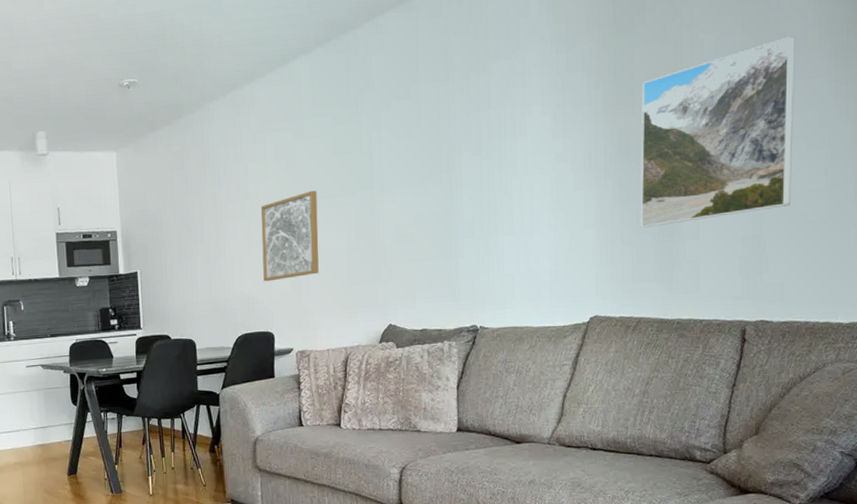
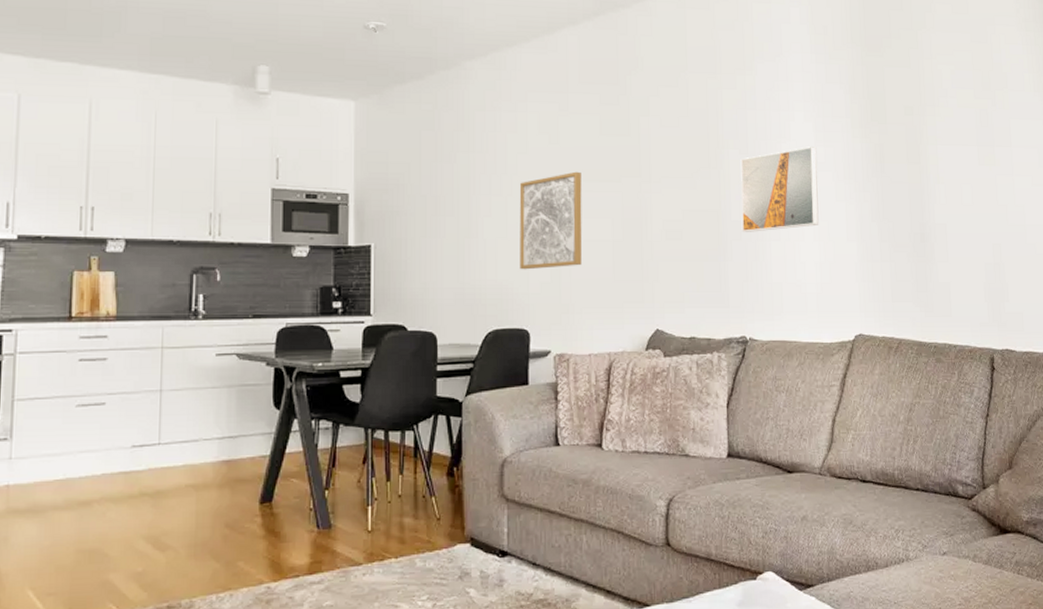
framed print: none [473,139,555,230] -> present [740,147,819,232]
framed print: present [640,36,795,228] -> none [892,78,1022,246]

